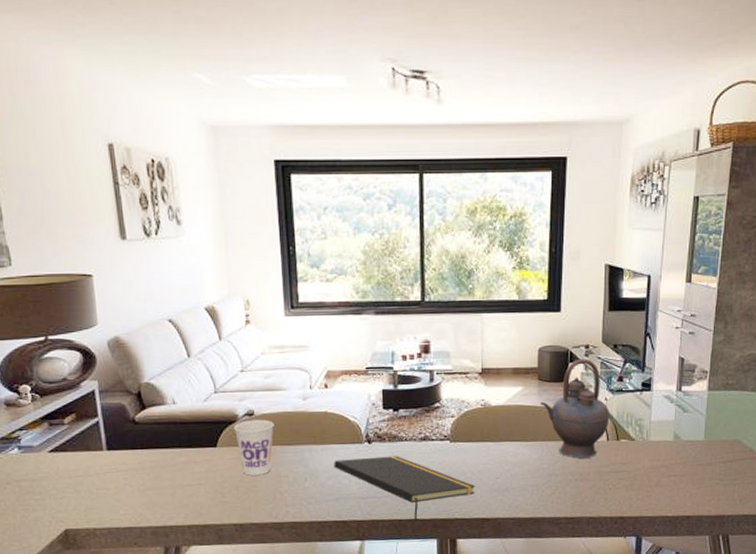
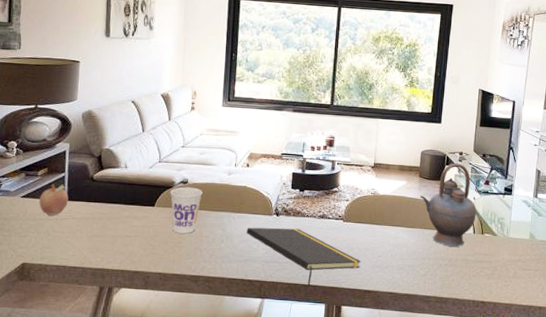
fruit: none [72,431,109,471] -> present [39,184,69,216]

